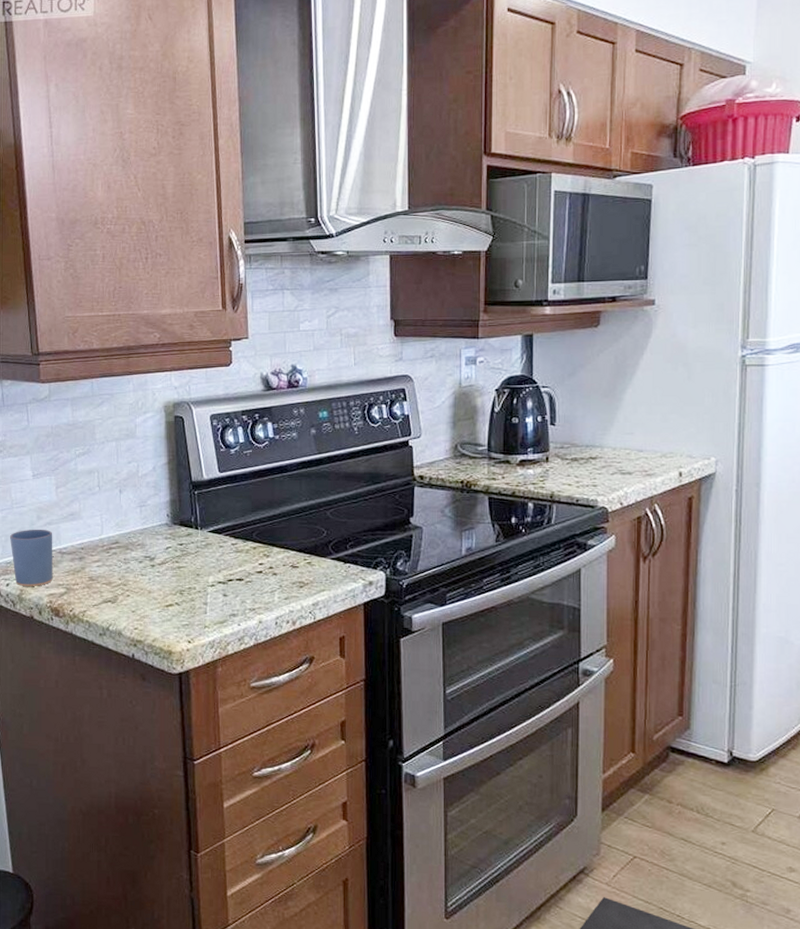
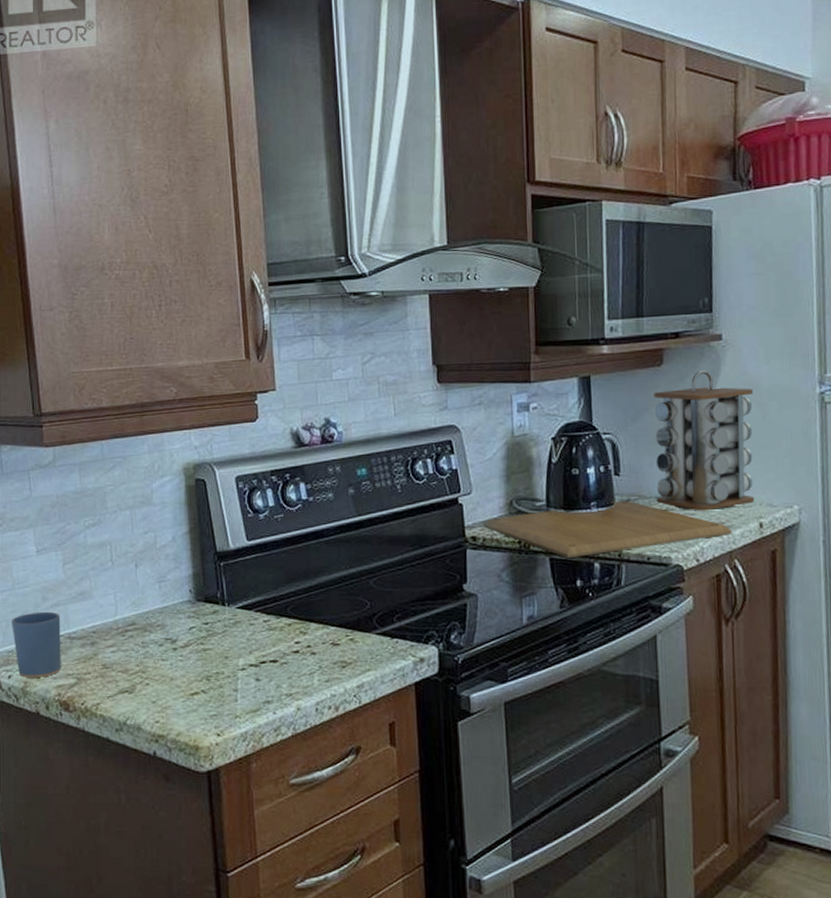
chopping board: none [430,447,654,498] -> present [483,500,732,559]
spice rack: none [586,332,681,460] -> present [654,370,755,511]

